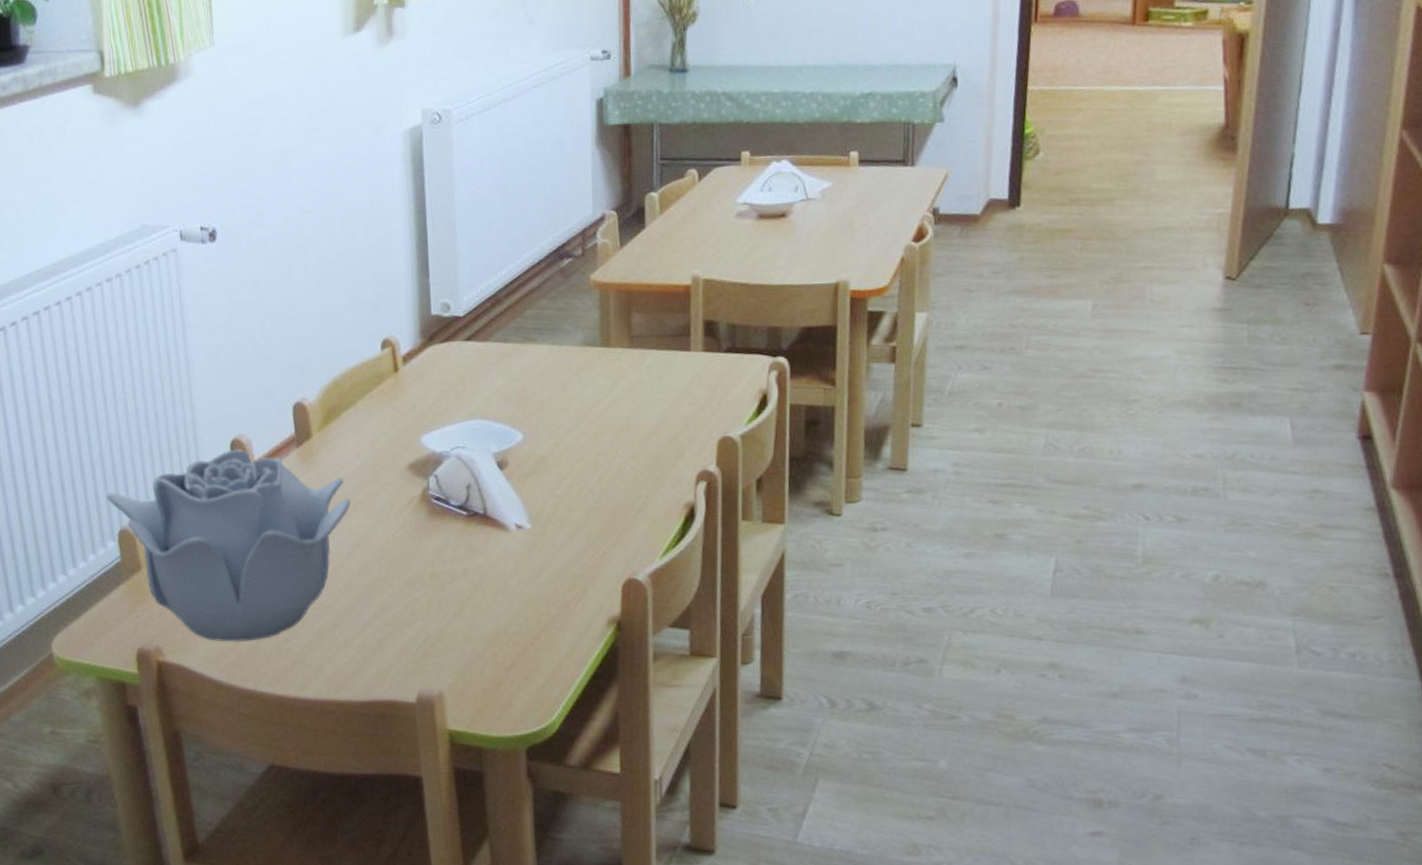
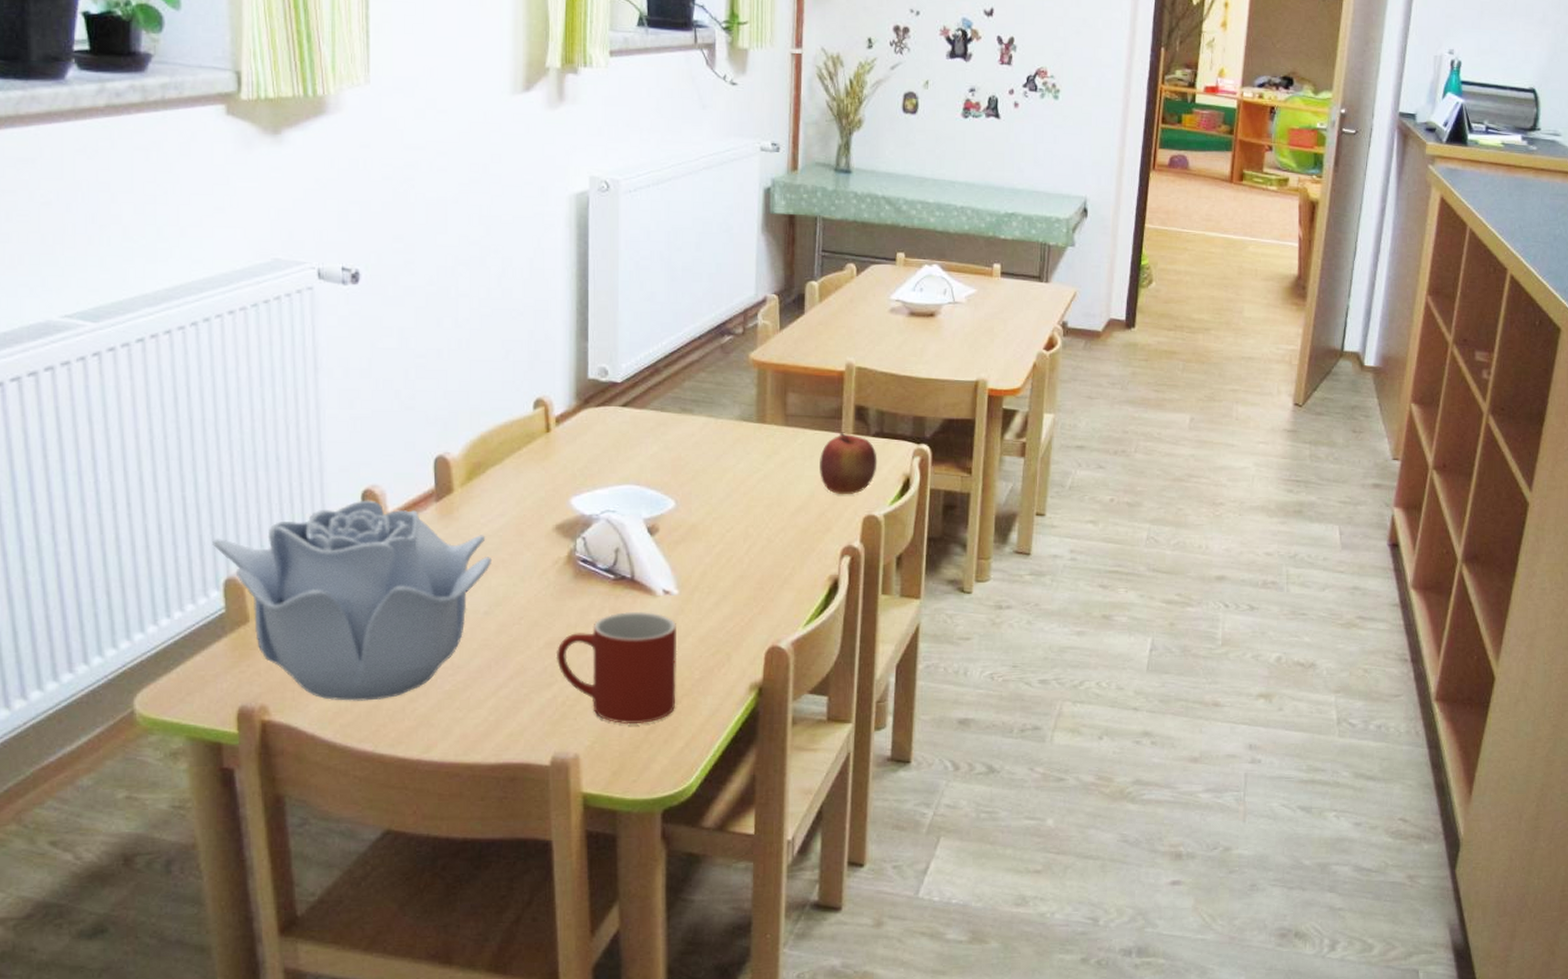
mug: none [415,548,534,662] -> present [556,612,677,725]
apple: none [669,350,731,417] -> present [820,432,877,495]

